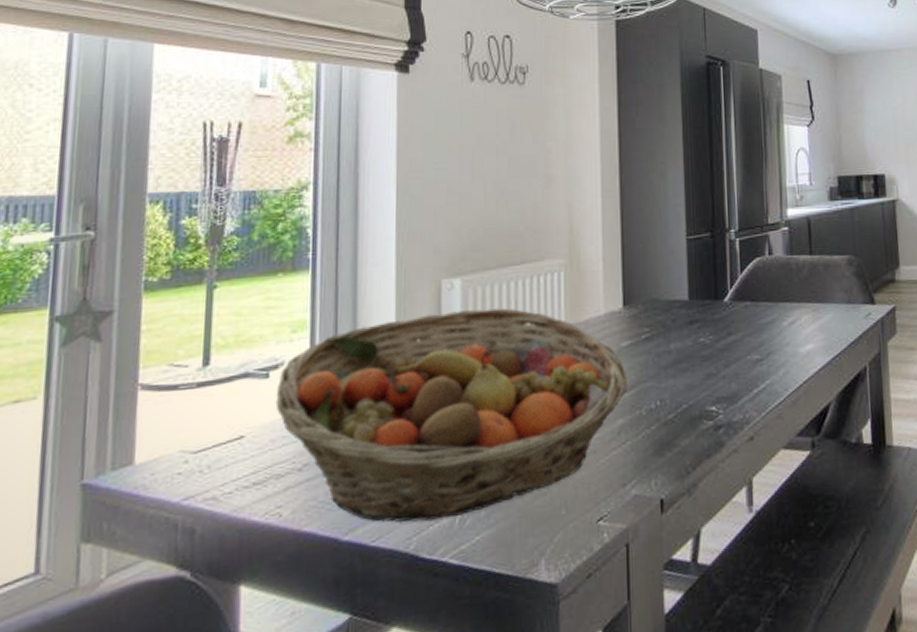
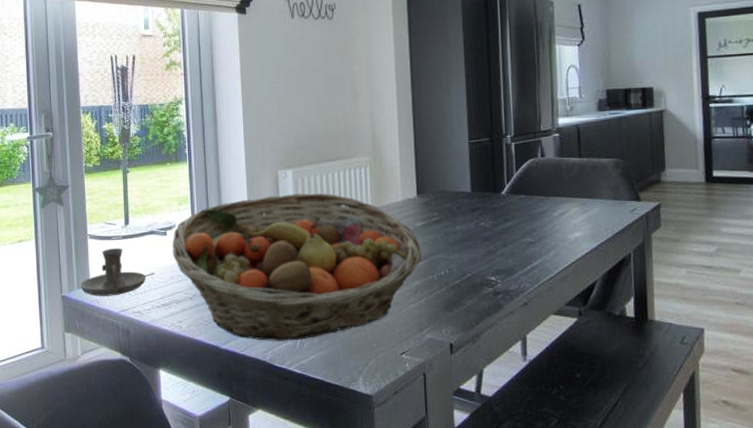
candle holder: none [116,401,230,480] -> present [80,248,146,296]

